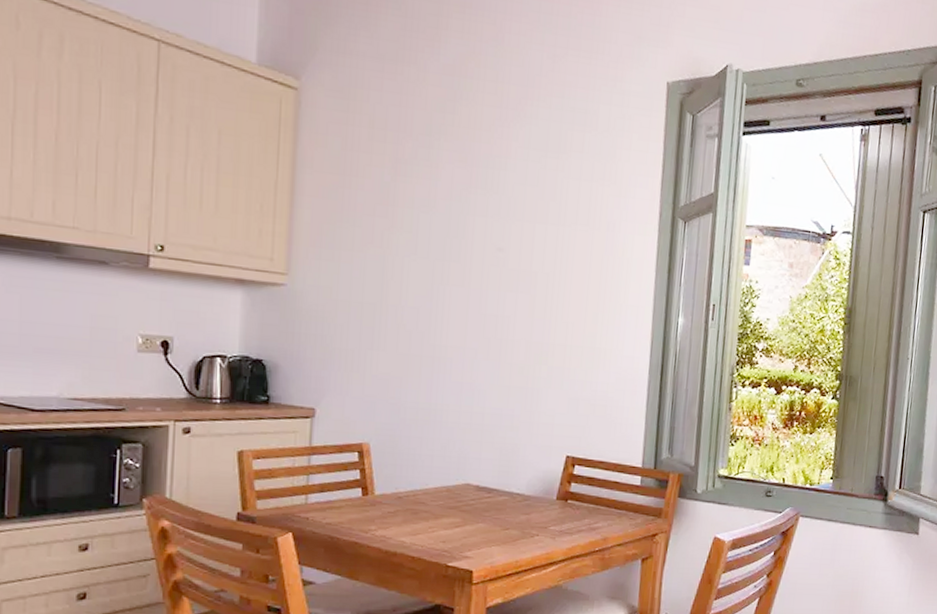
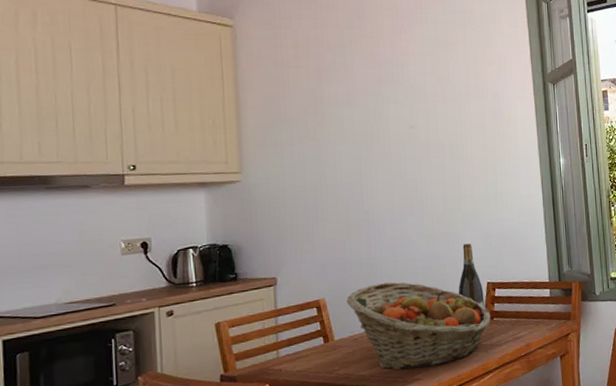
fruit basket: none [395,435,565,545] -> present [346,282,491,370]
wine bottle: none [529,404,561,485] -> present [458,243,485,307]

